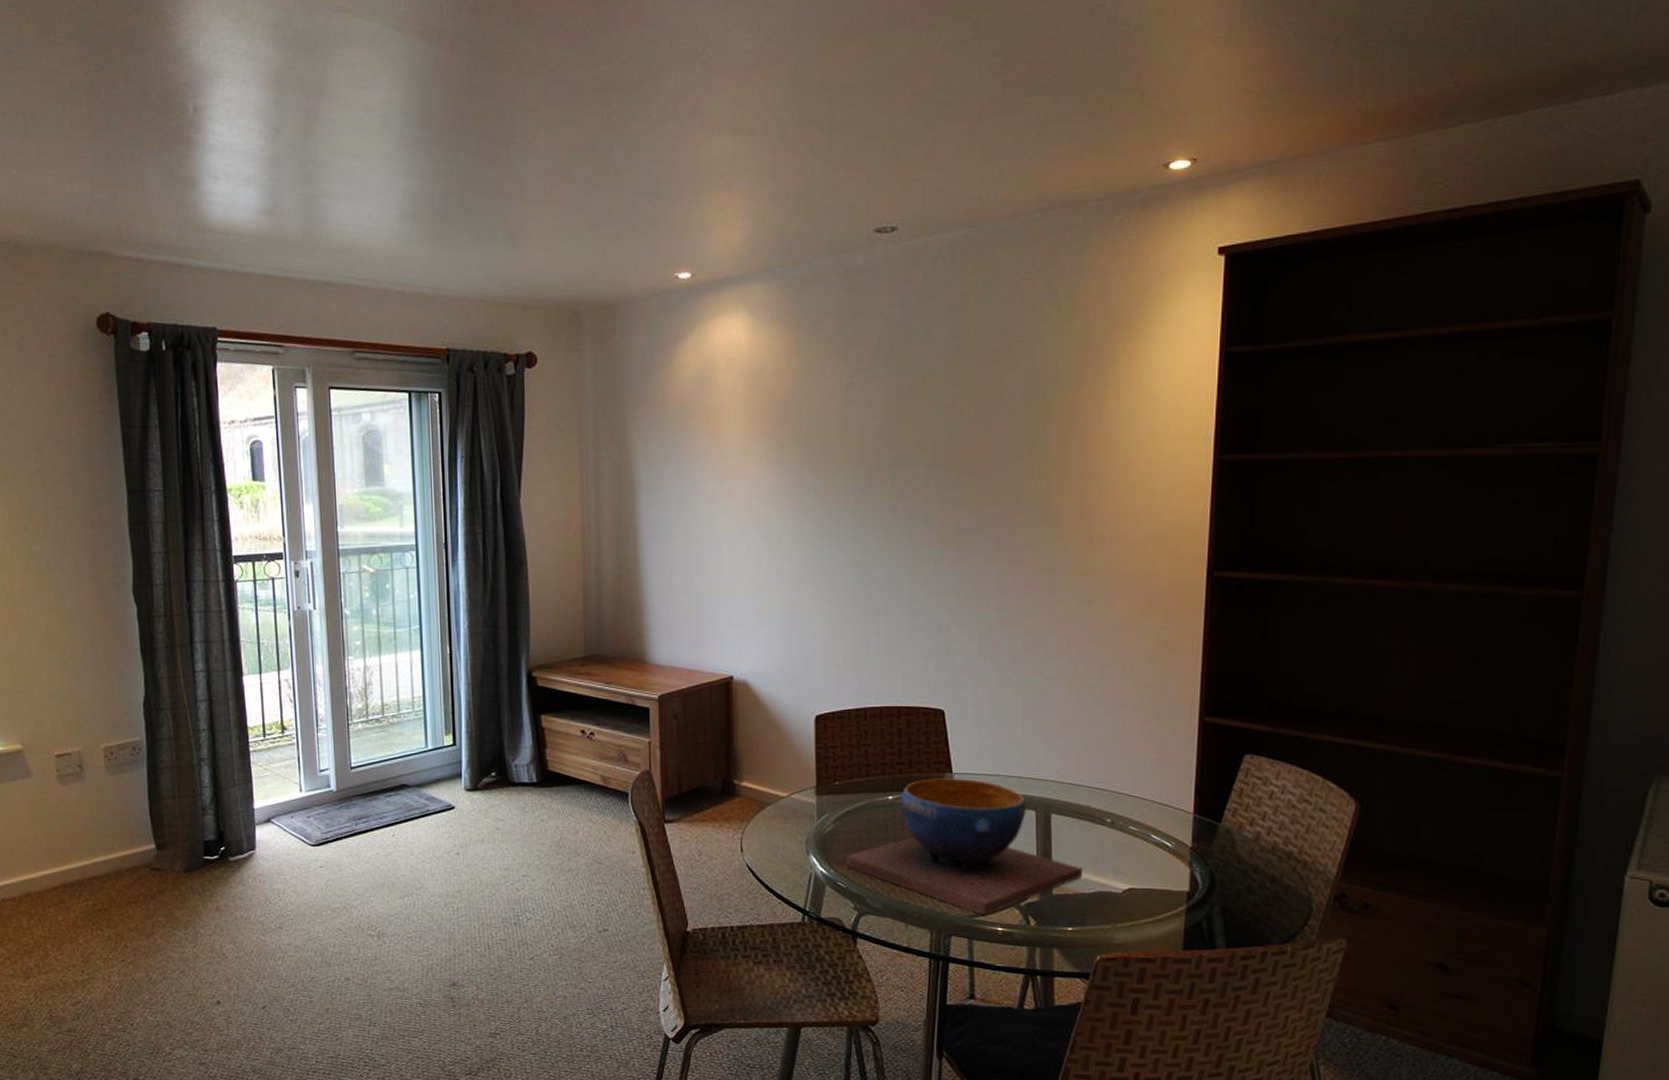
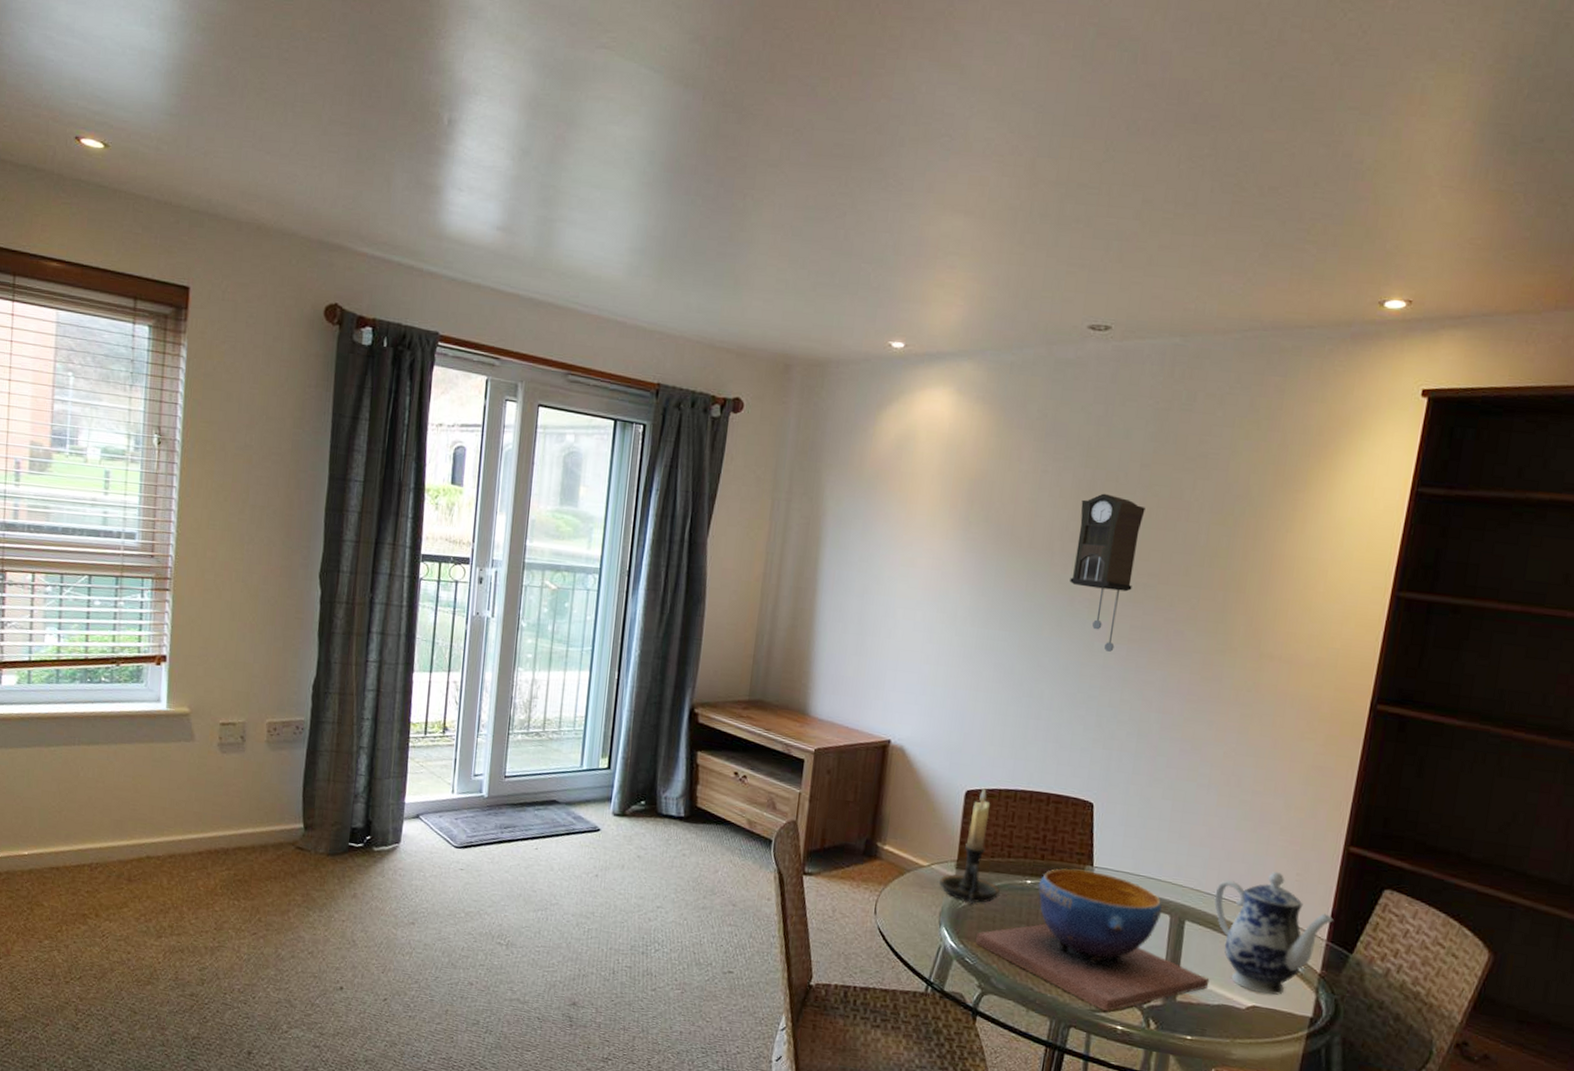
candle holder: none [802,709,863,828] -> present [939,786,1000,904]
pendulum clock: none [890,397,956,556] -> present [1069,493,1146,652]
teapot: none [1077,753,1198,875] -> present [1214,872,1334,995]

